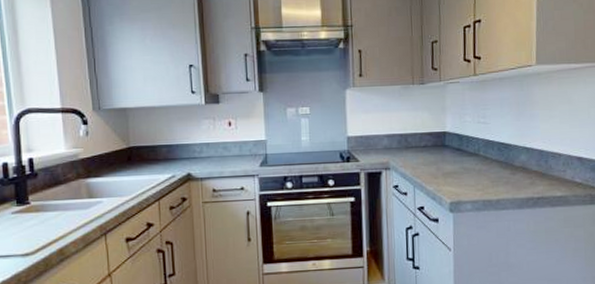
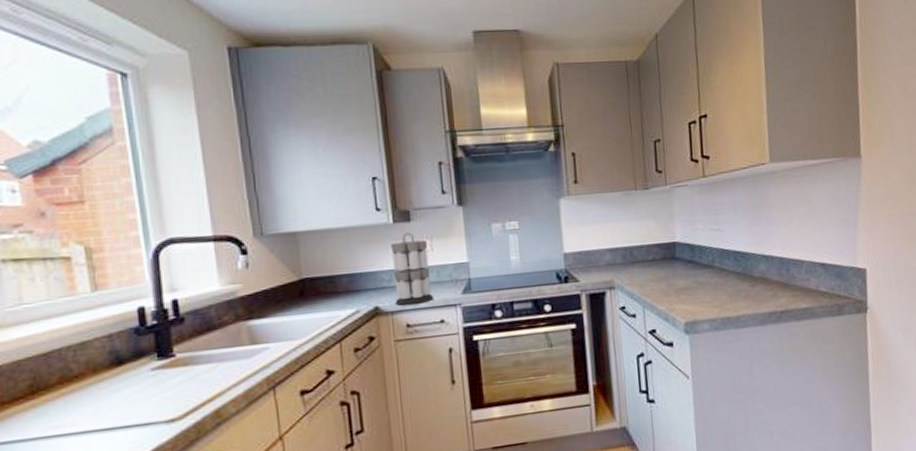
spice rack: none [202,112,235,173] -> present [390,232,433,306]

